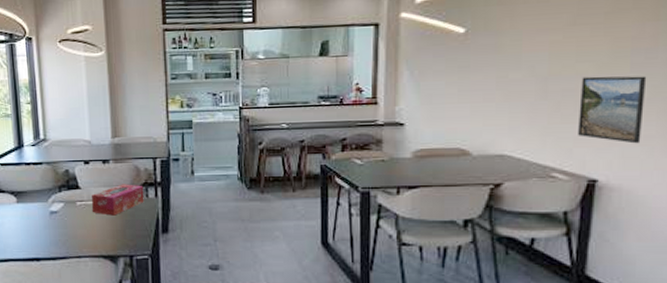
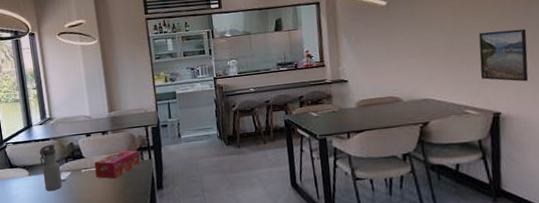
water bottle: none [29,169,54,223] -> present [39,143,62,192]

